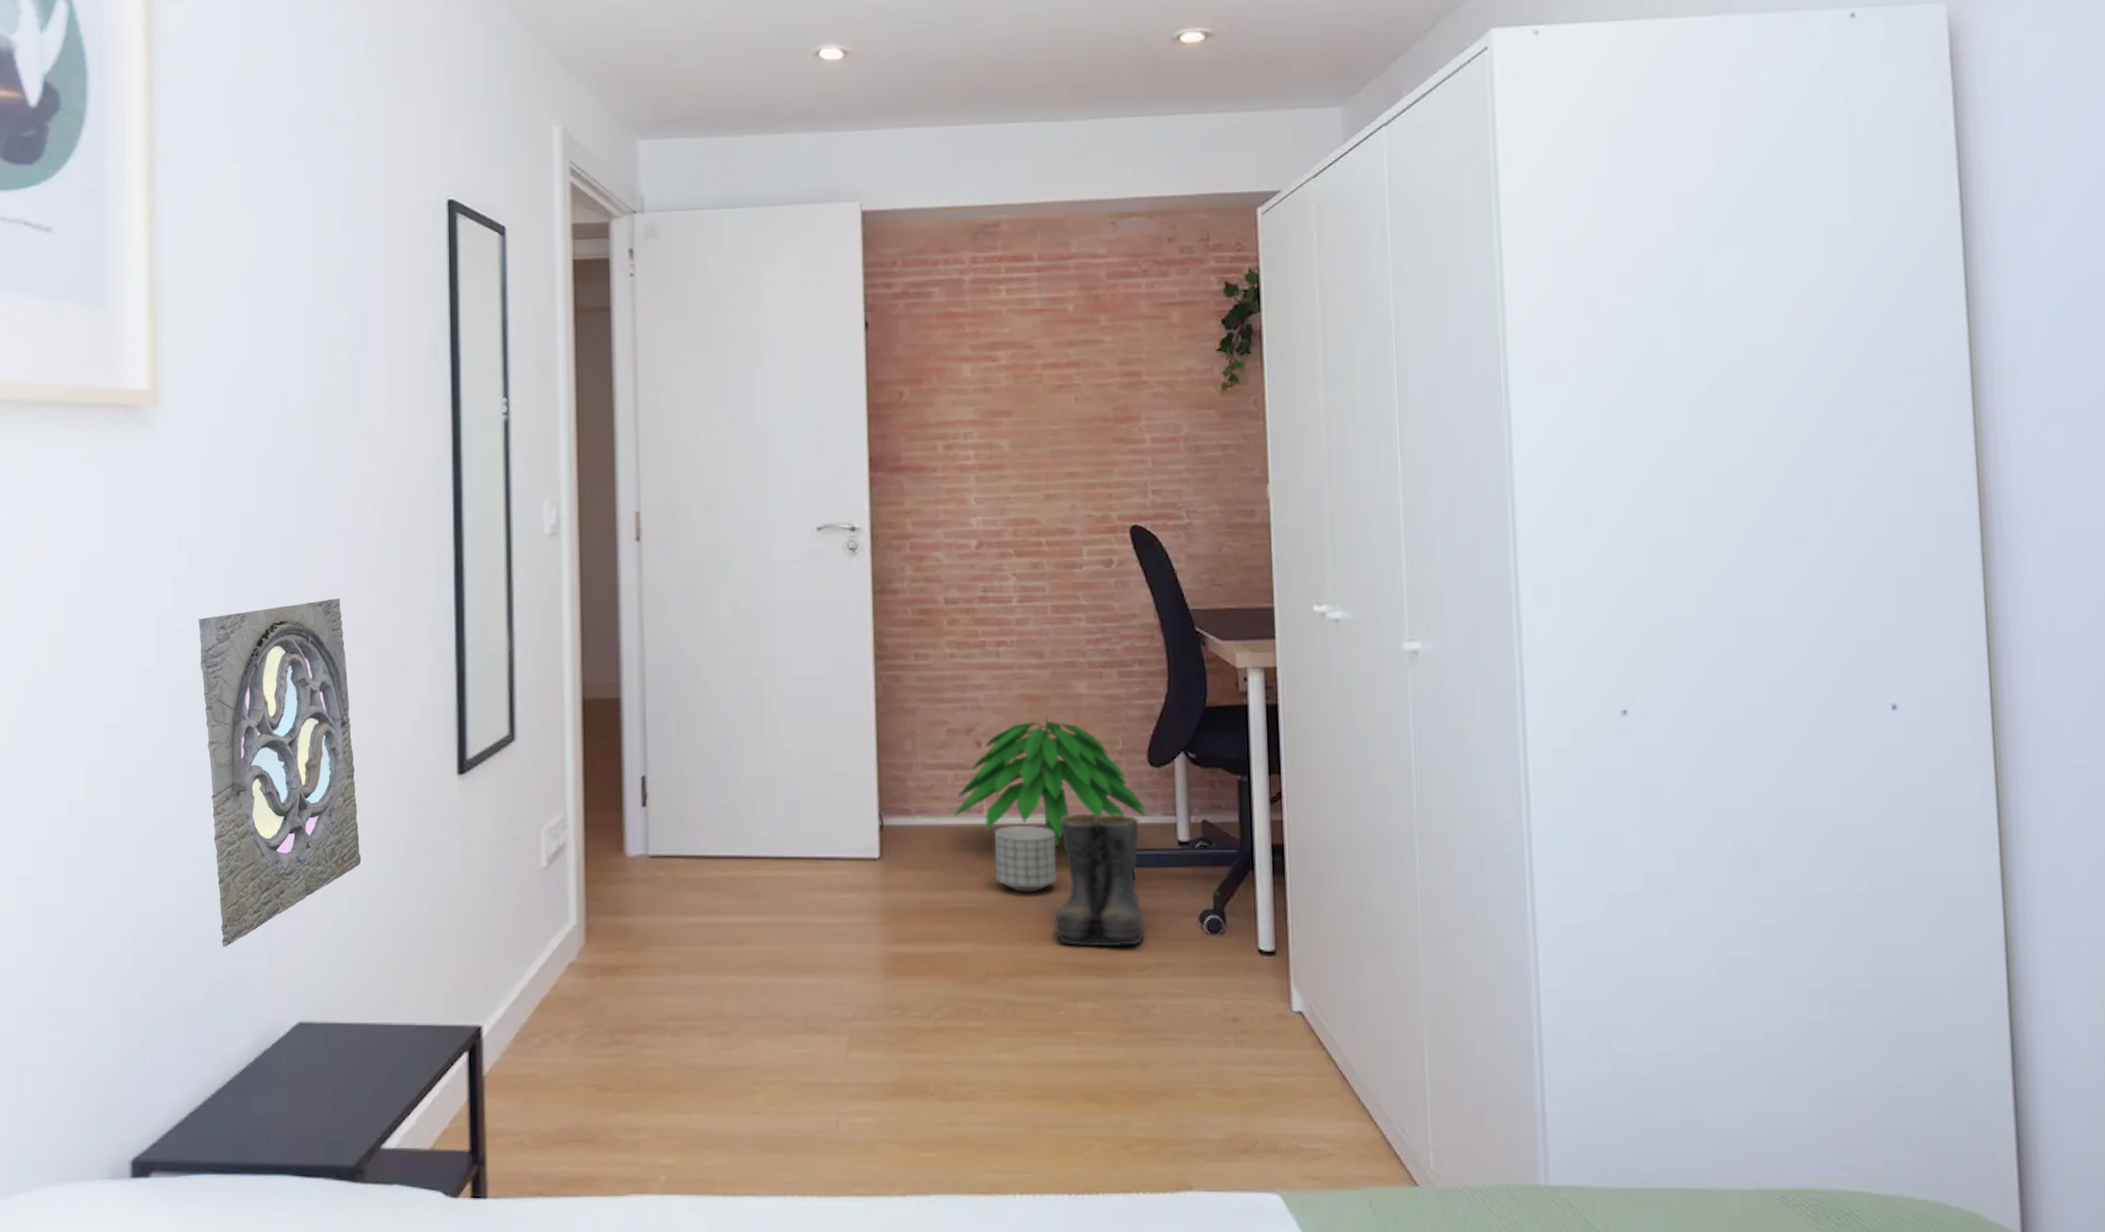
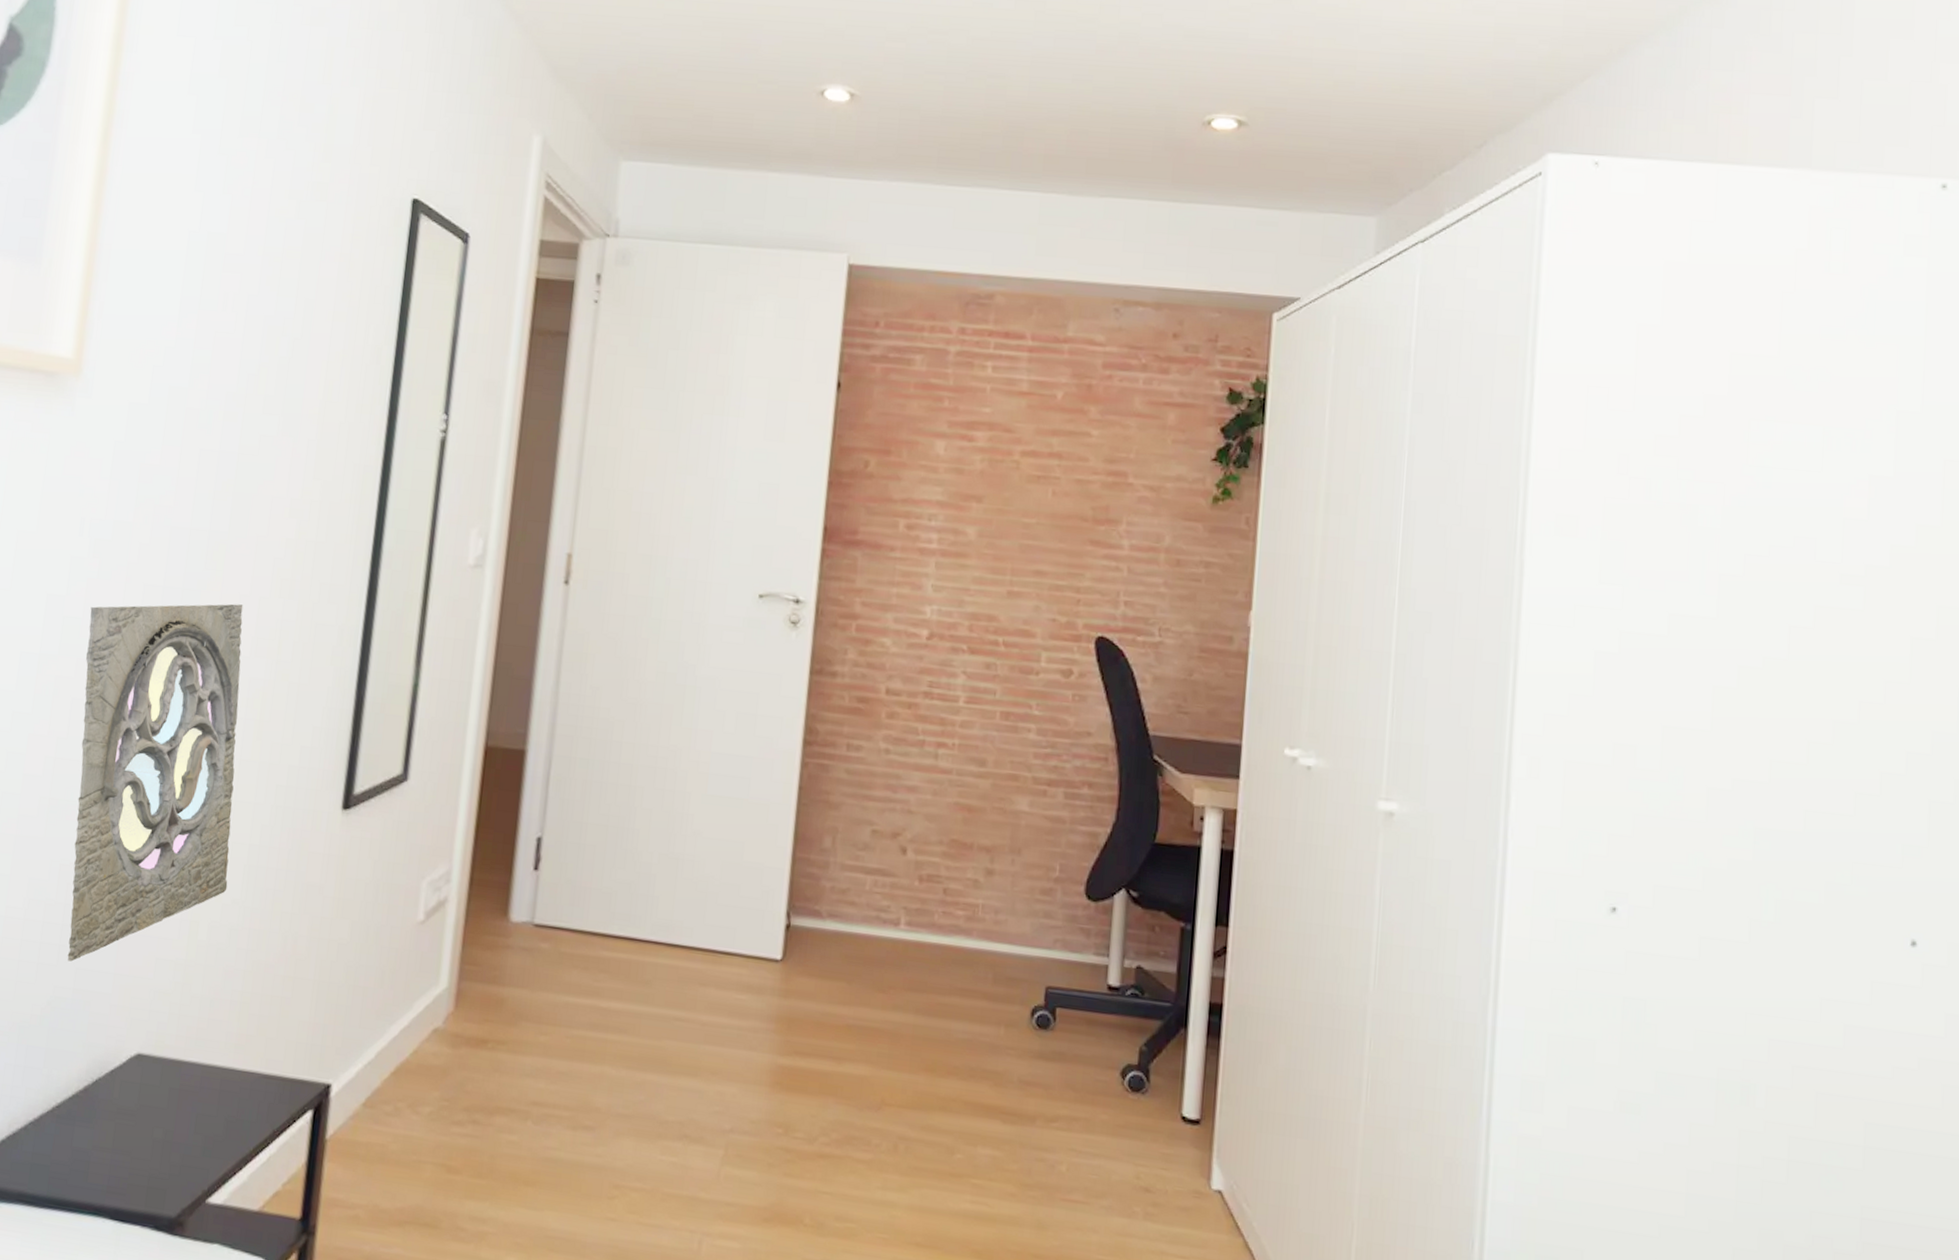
indoor plant: present [953,716,1145,847] -> none [867,829,1076,974]
planter: present [994,826,1057,893] -> none [904,943,976,1020]
boots: present [1055,812,1145,947] -> none [962,939,1068,1093]

